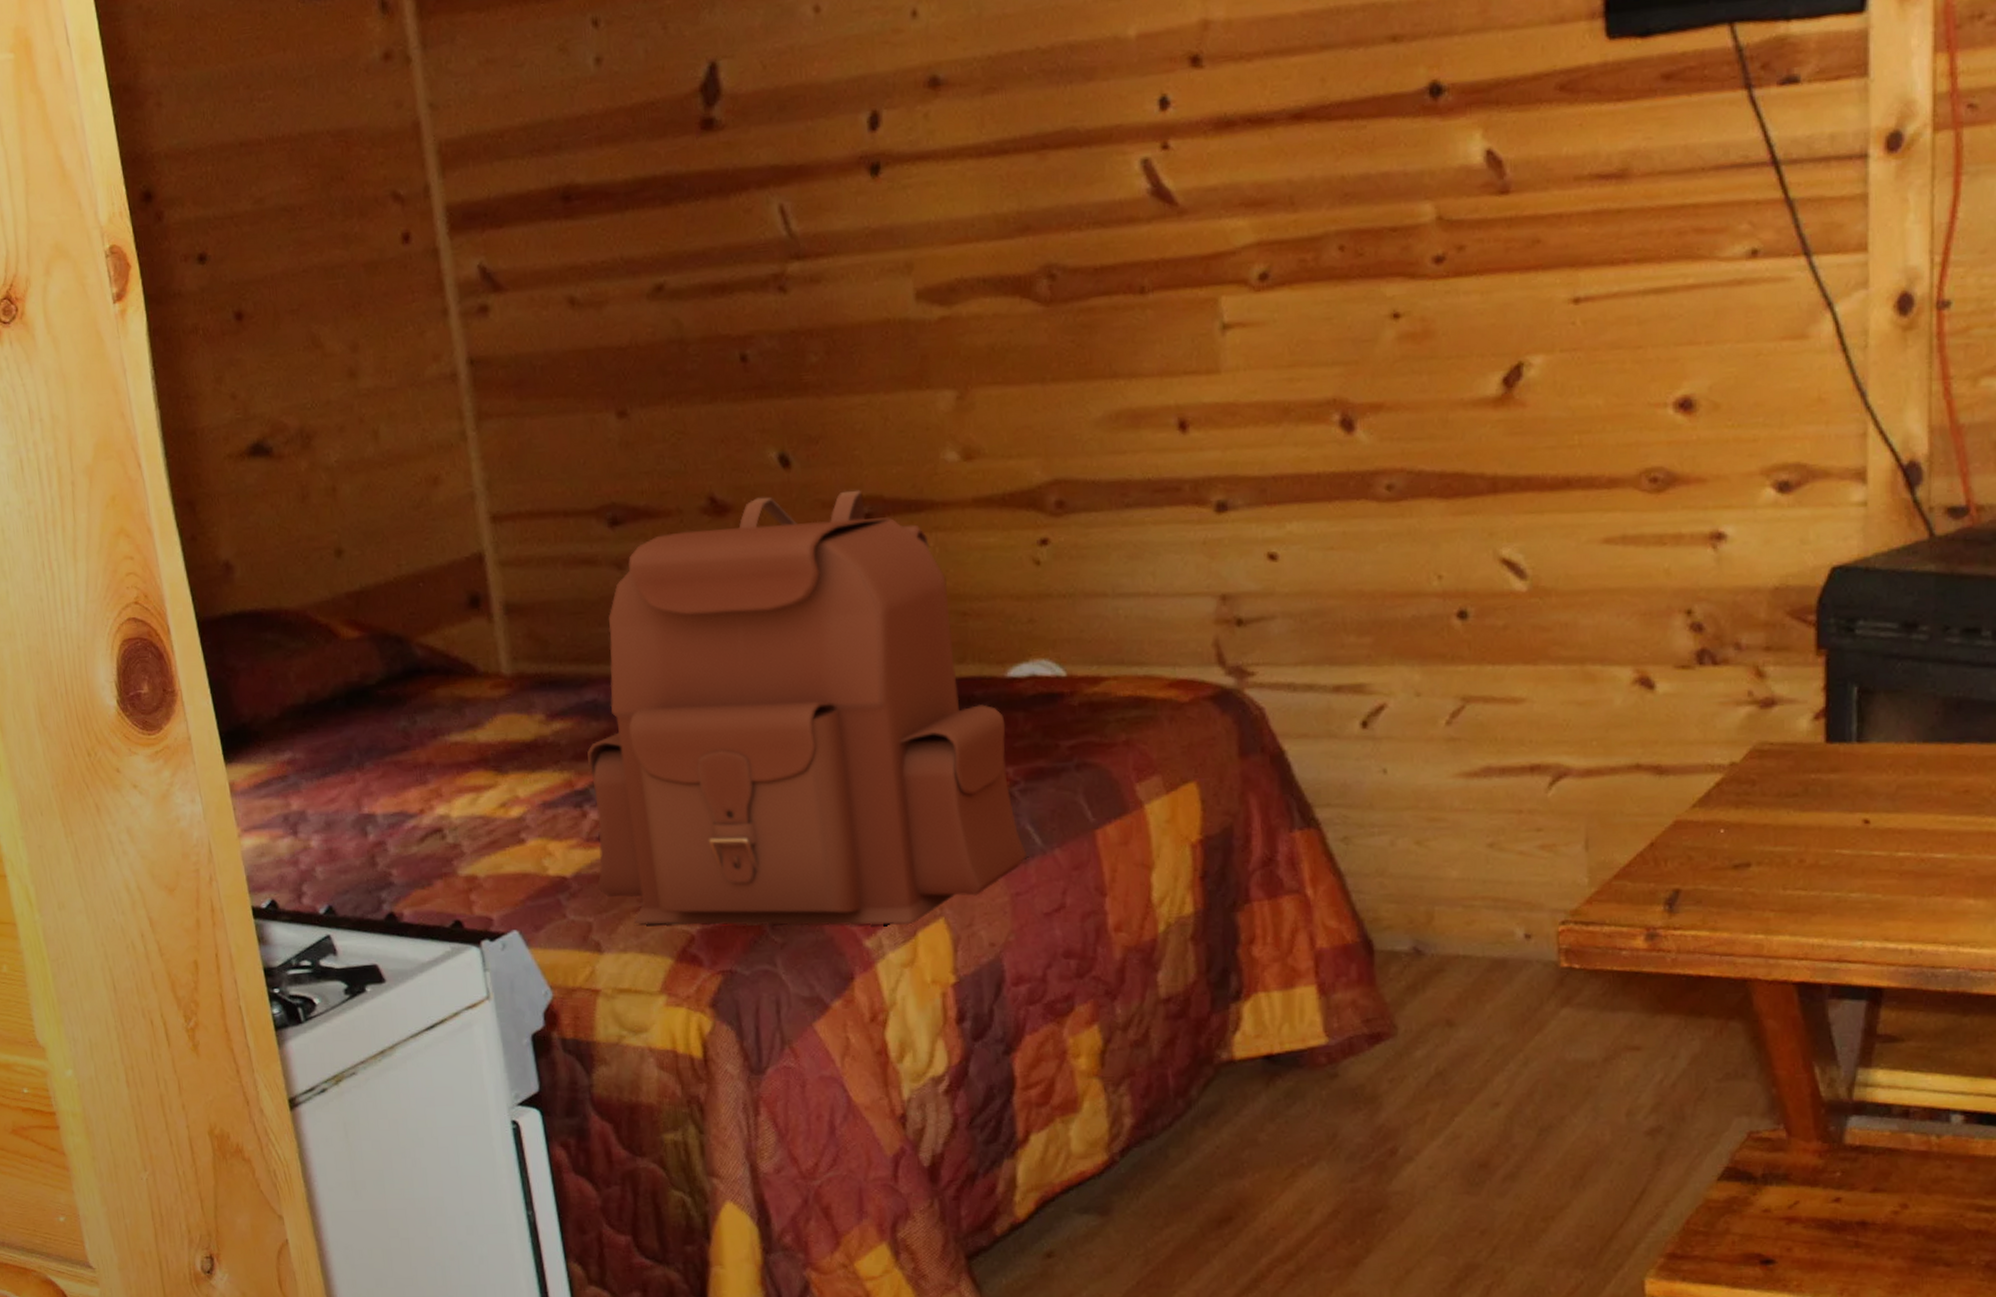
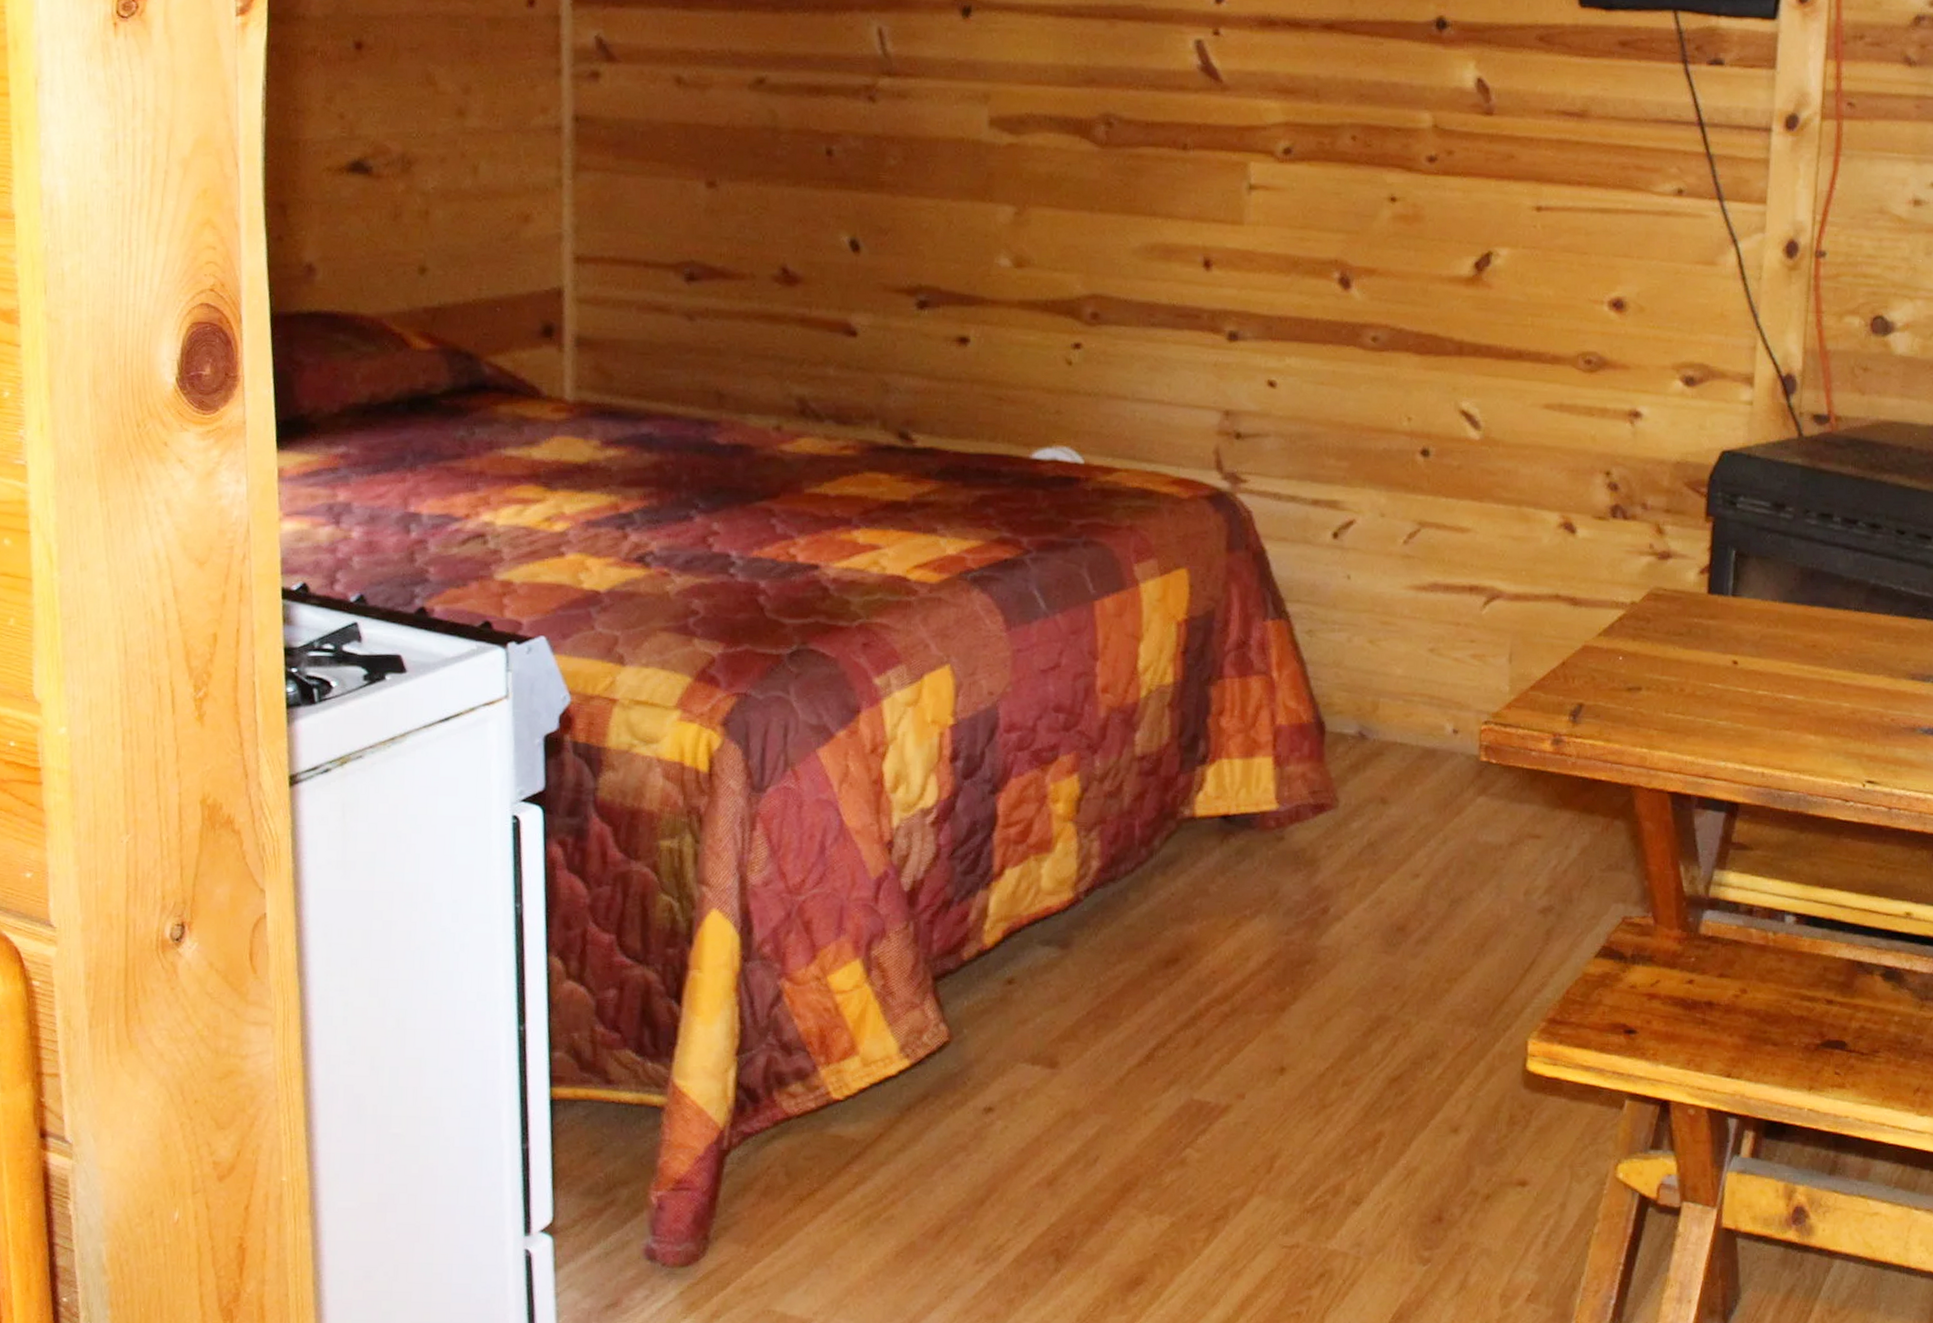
backpack: present [587,489,1028,926] -> none [629,274,1032,668]

